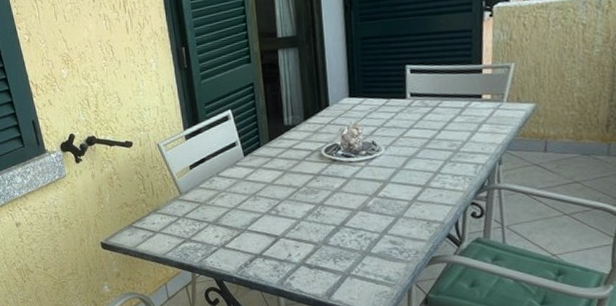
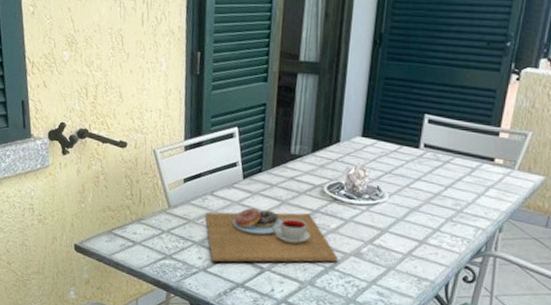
place setting: none [214,178,347,238] -> present [205,207,338,262]

